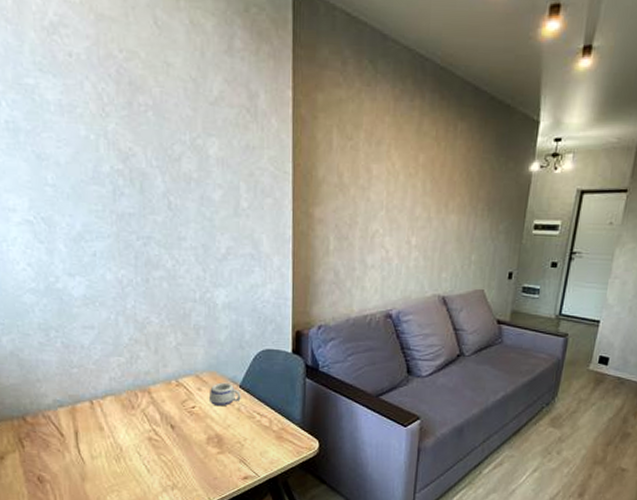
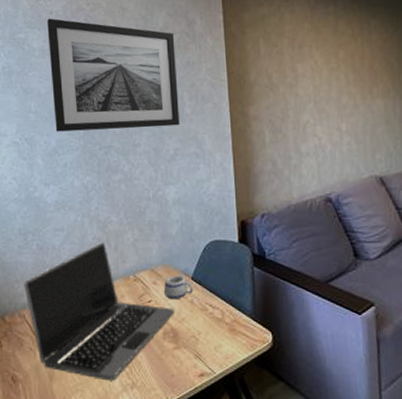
laptop: none [47,344,220,482] -> present [24,242,175,381]
wall art: none [65,62,234,221] -> present [47,18,180,132]

